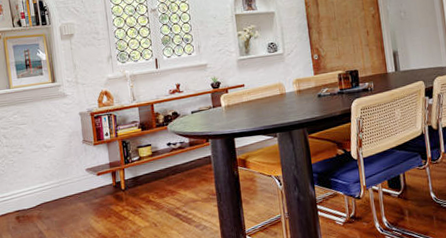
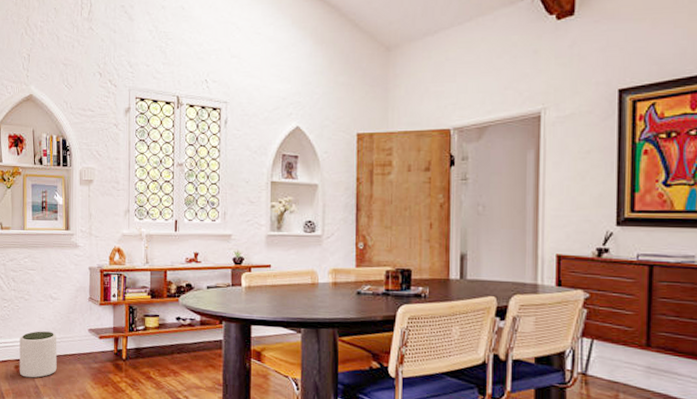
plant pot: none [17,178,59,226] -> present [19,331,57,378]

